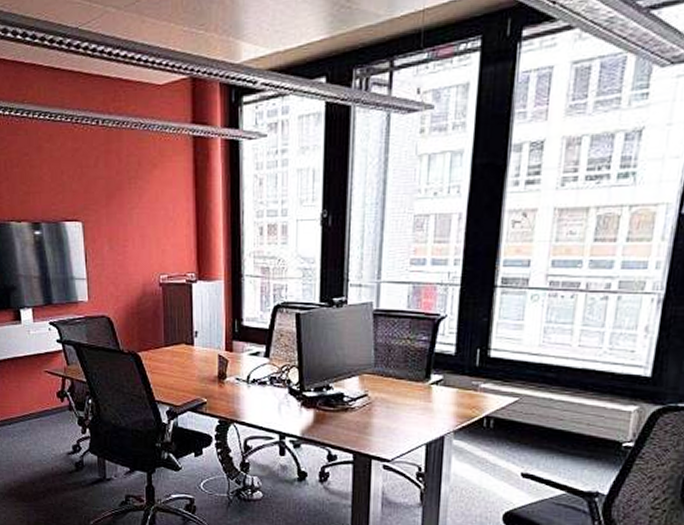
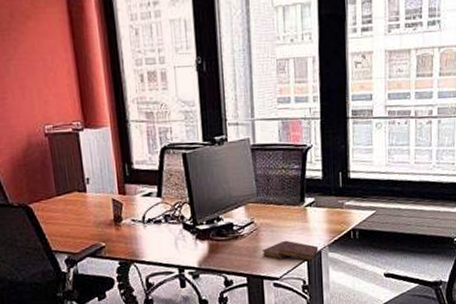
book: none [373,419,441,446] -> present [261,240,319,261]

